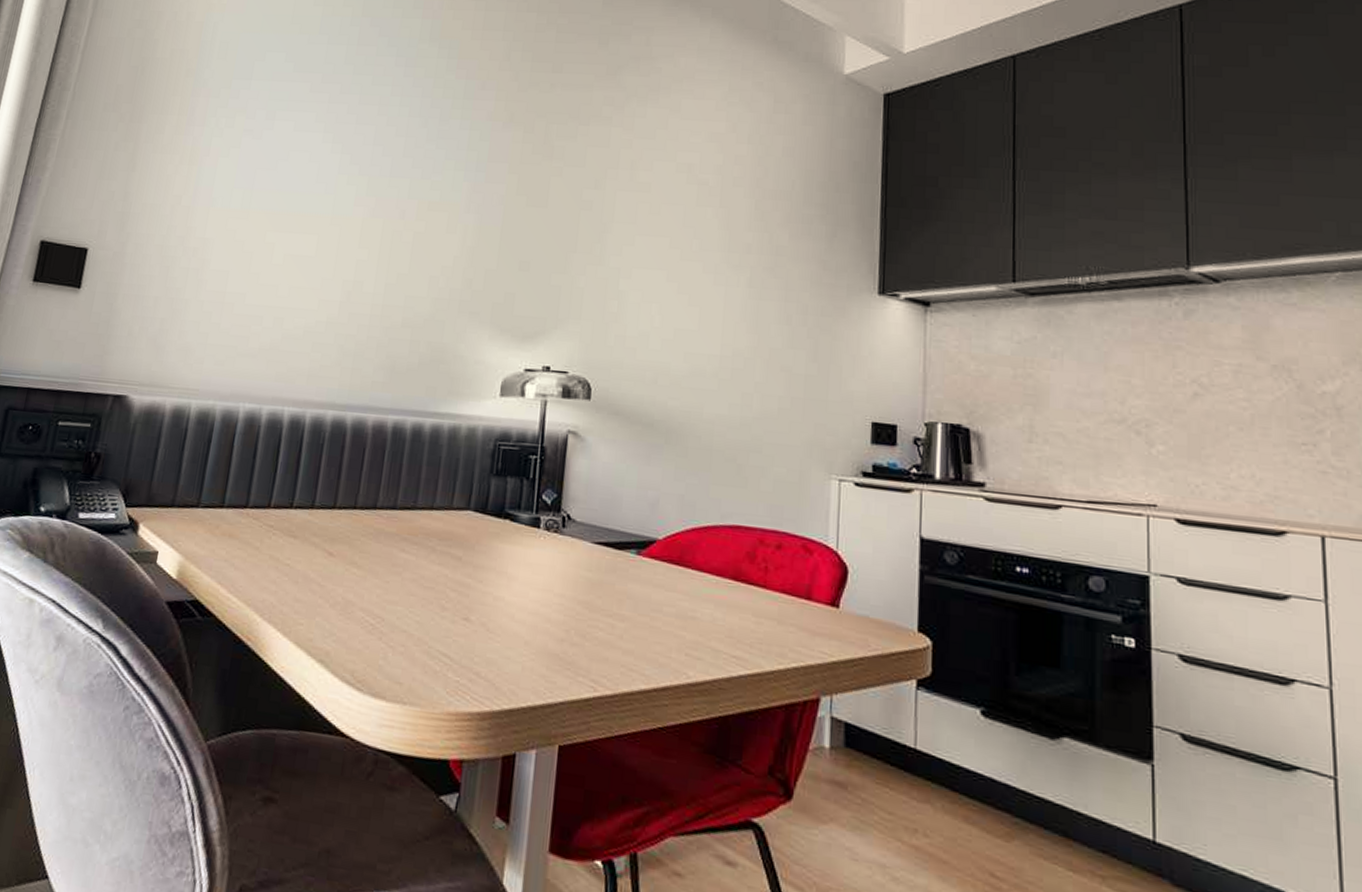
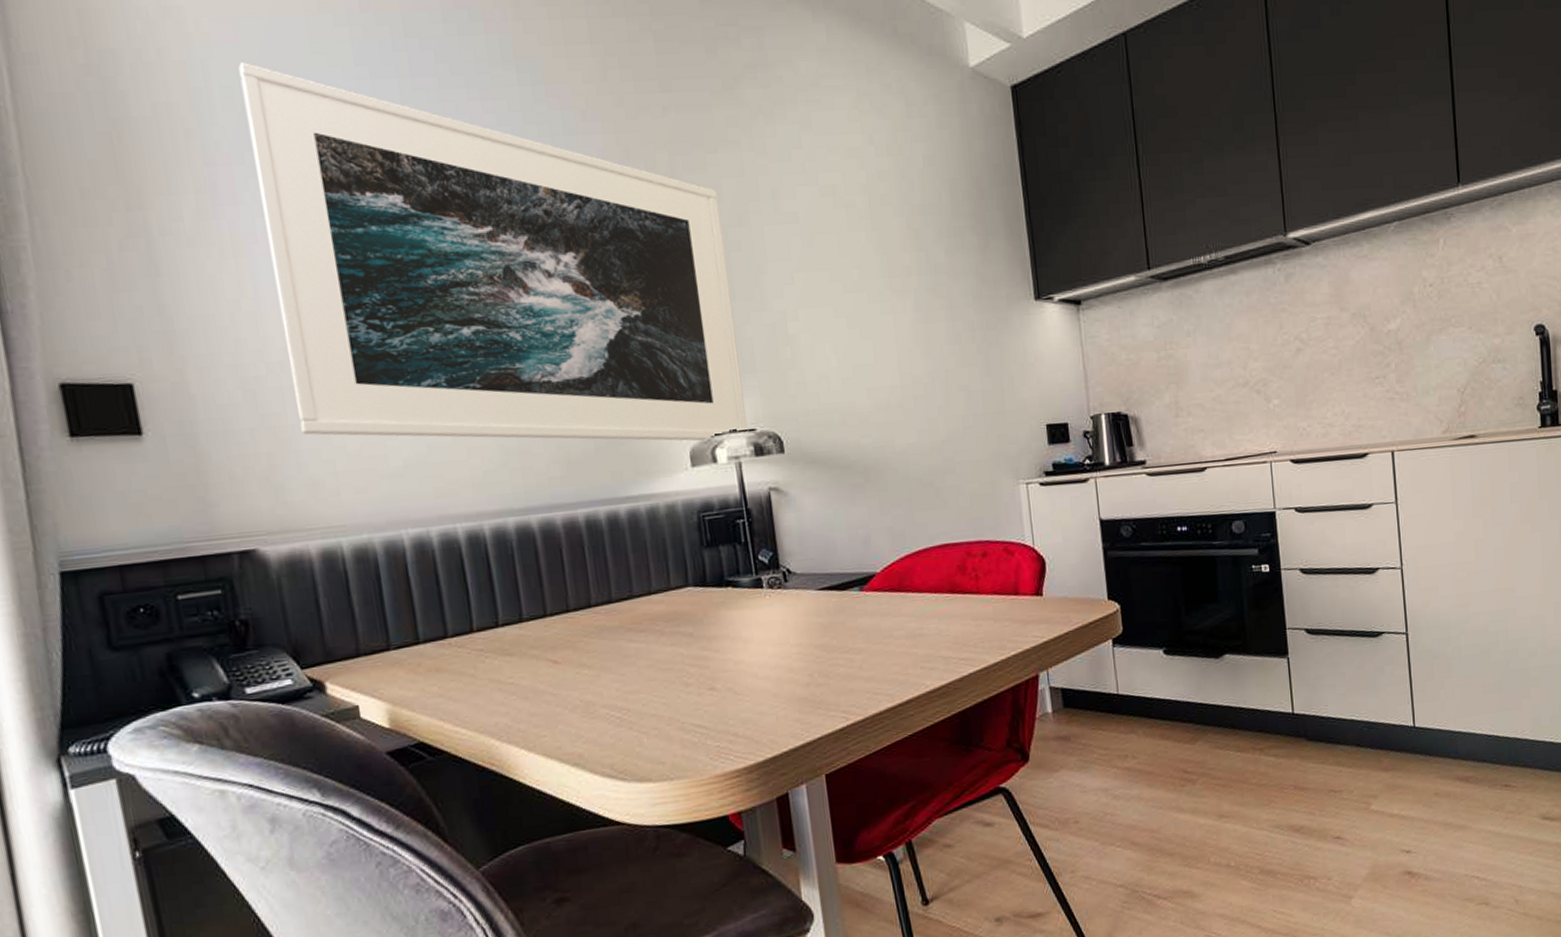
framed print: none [191,26,581,374] -> present [238,62,749,442]

